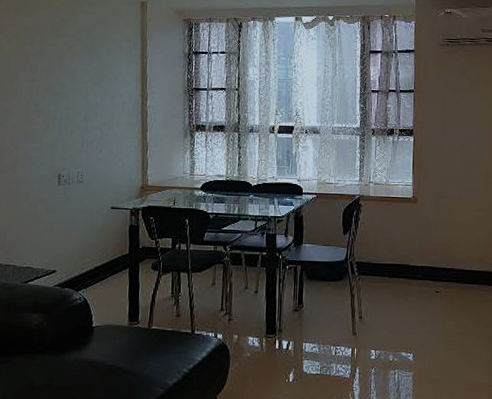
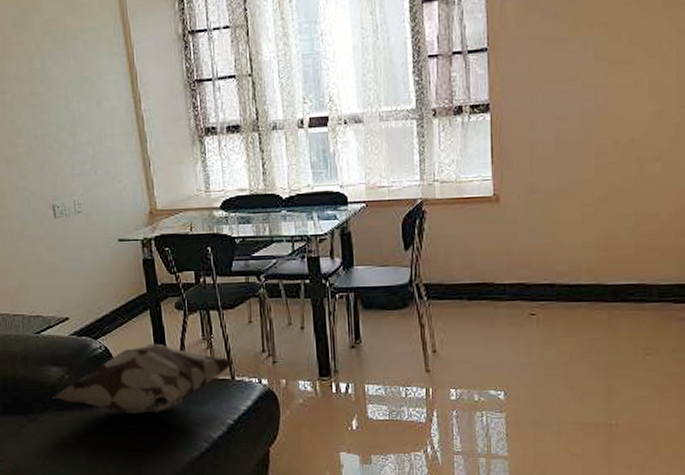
decorative pillow: none [27,297,197,361] -> present [52,343,236,415]

